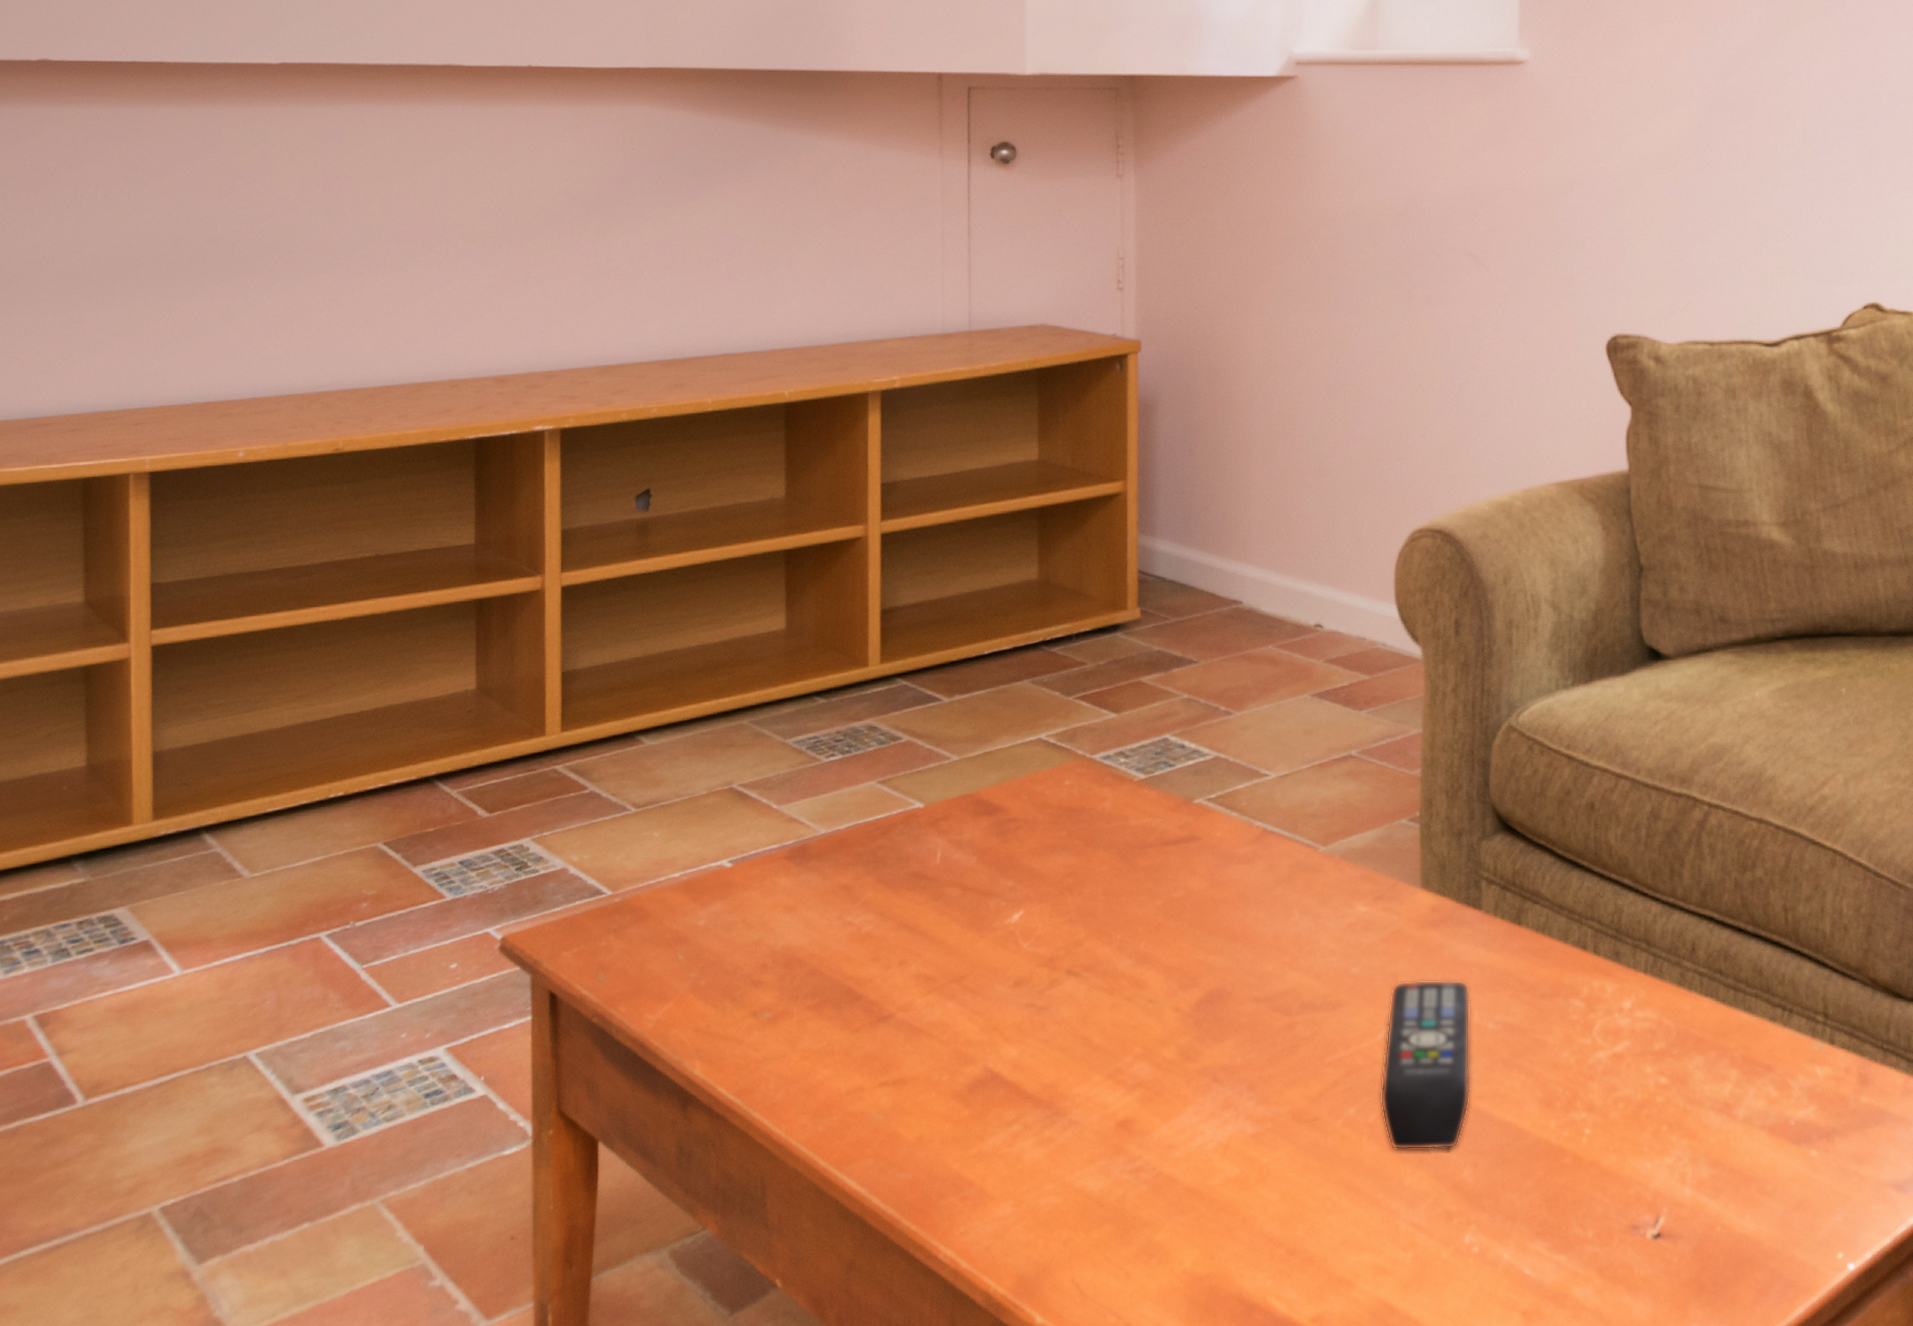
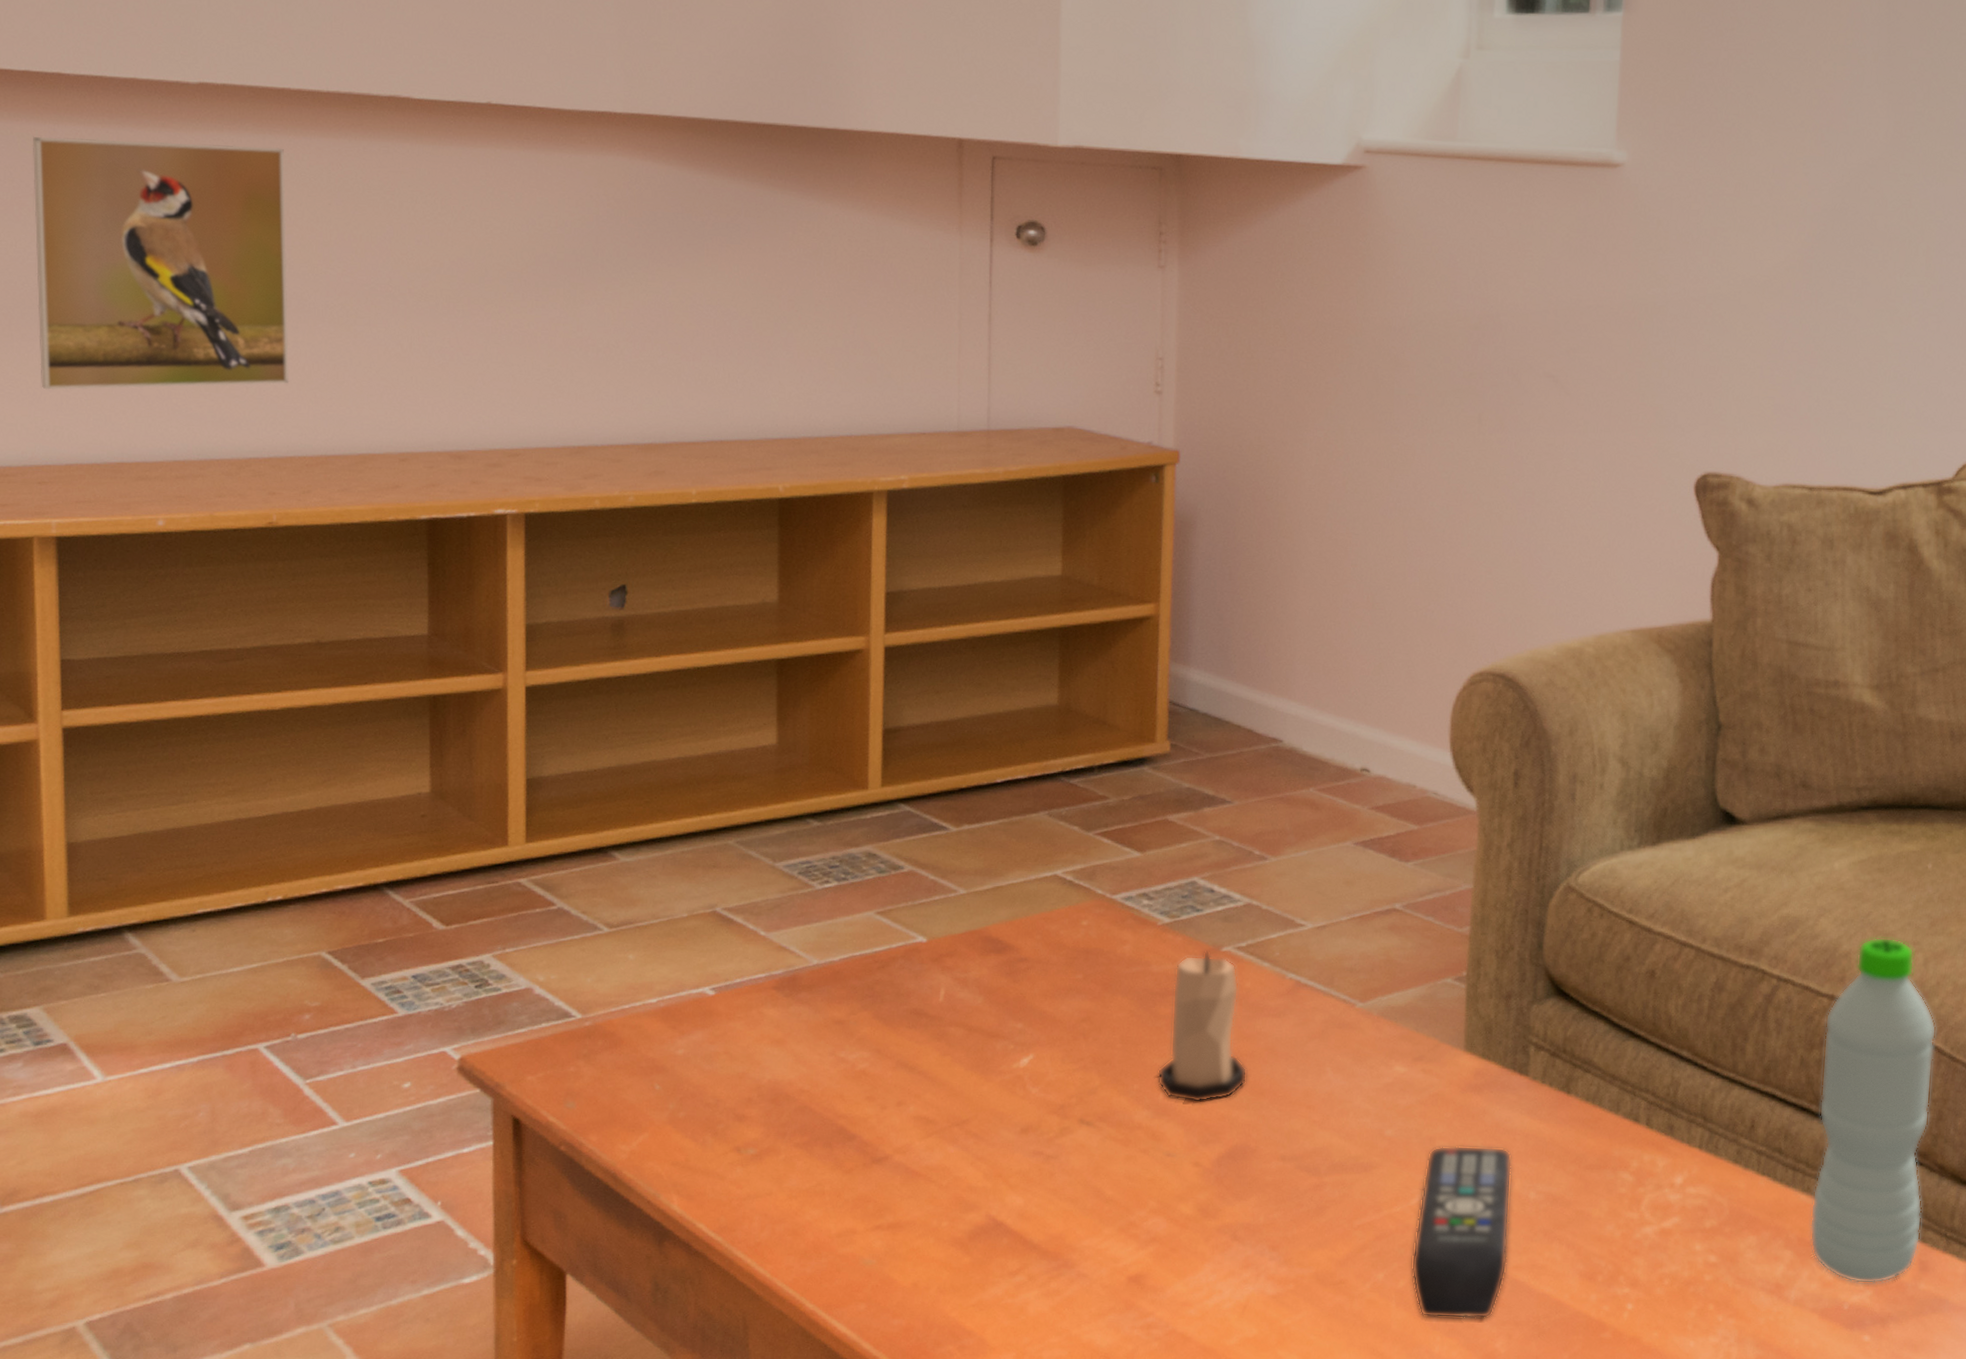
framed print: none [136,115,355,341] -> present [32,136,290,390]
candle: none [1138,804,1221,950] -> present [1157,951,1248,1103]
water bottle: none [1753,761,1860,1099] -> present [1809,937,1937,1284]

